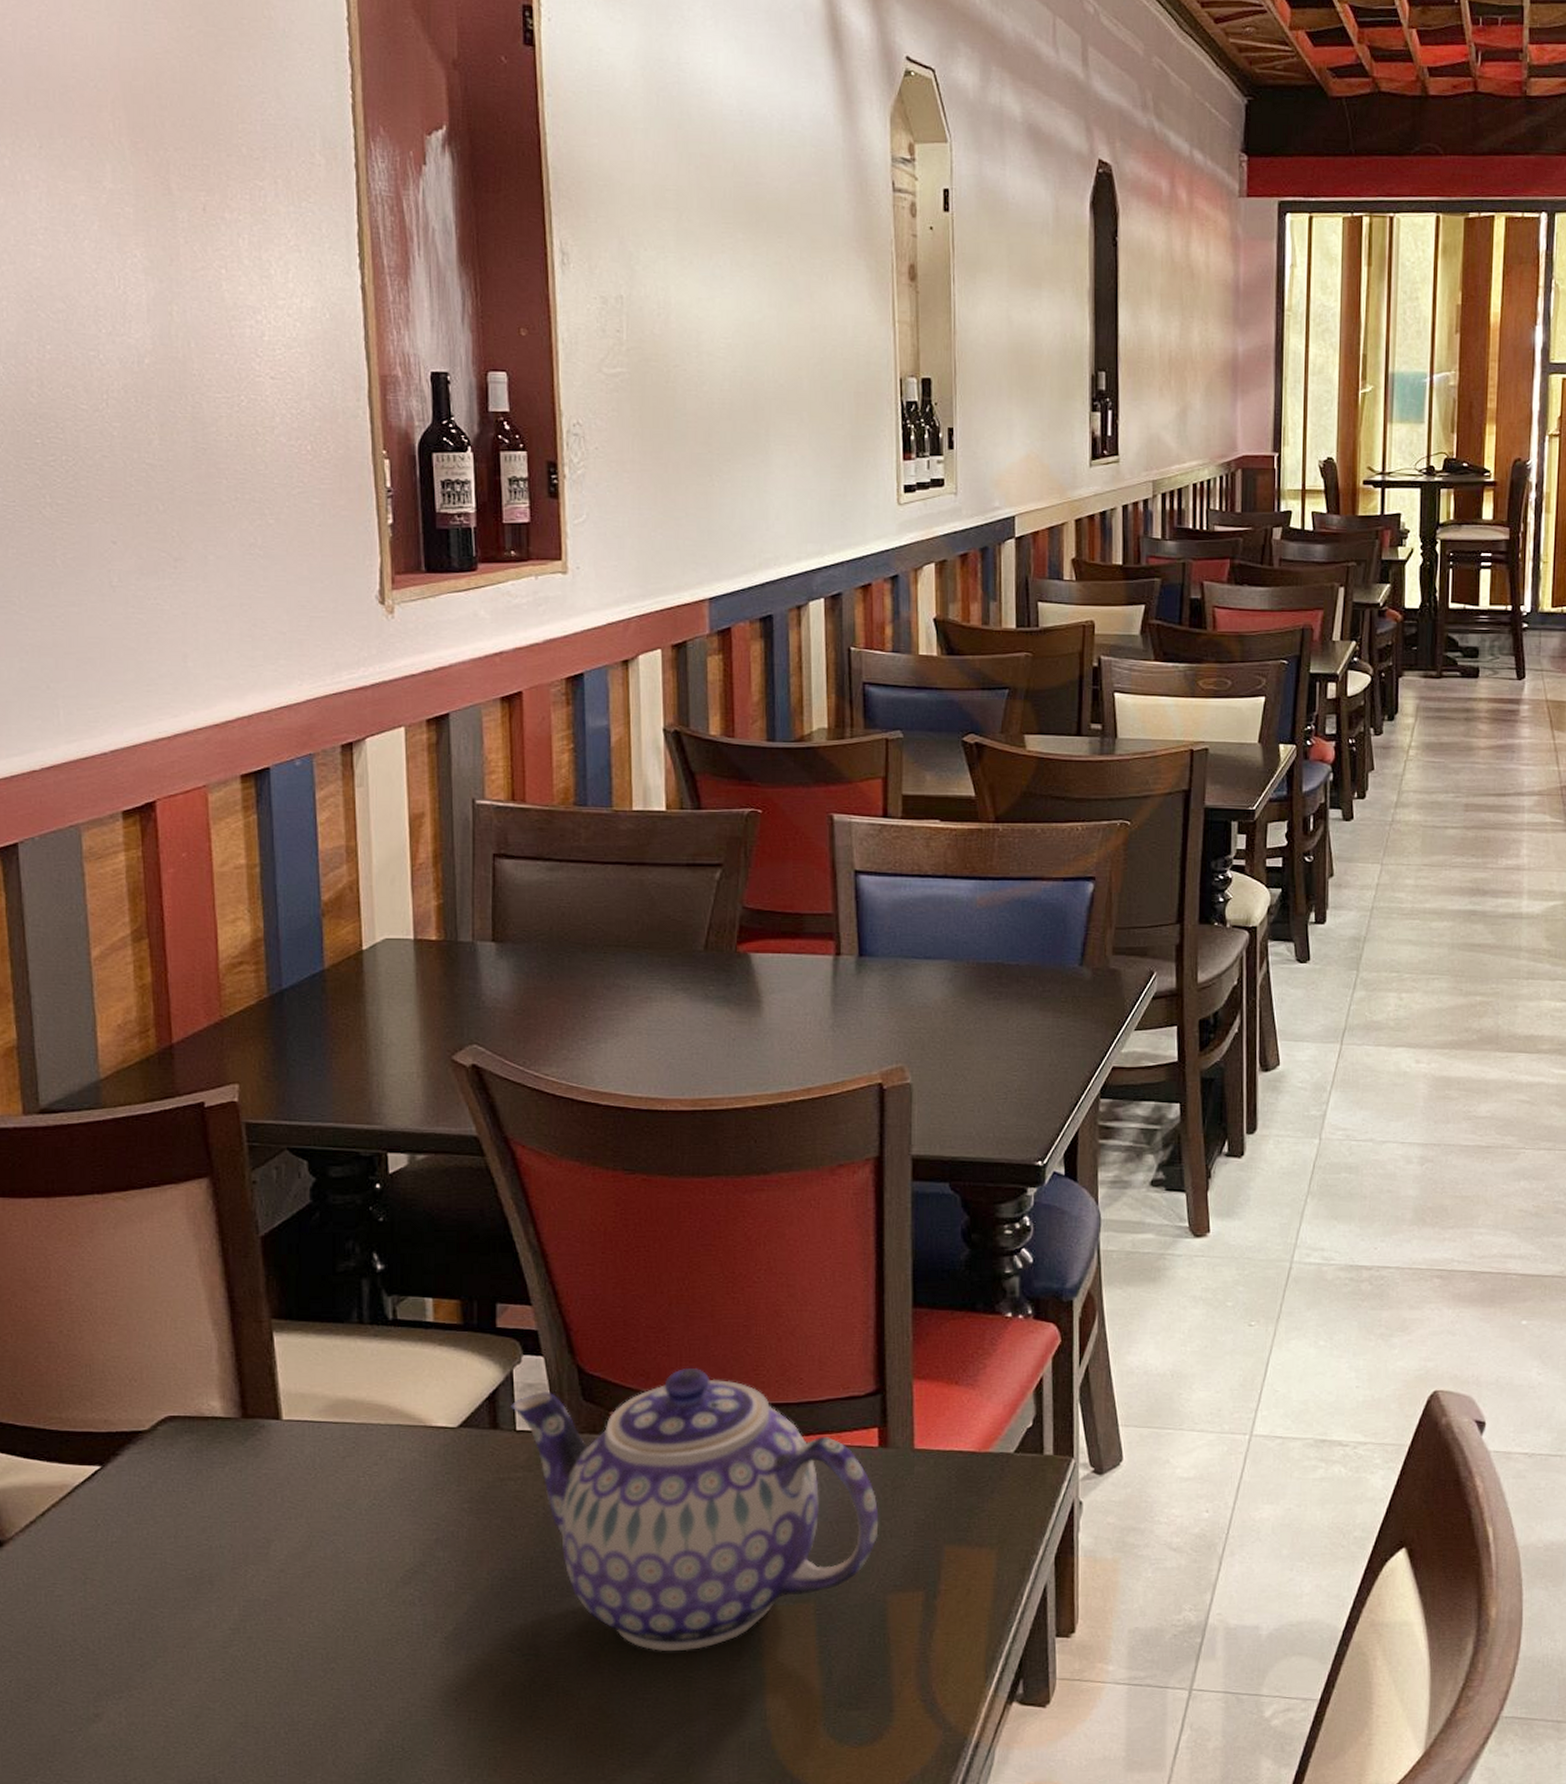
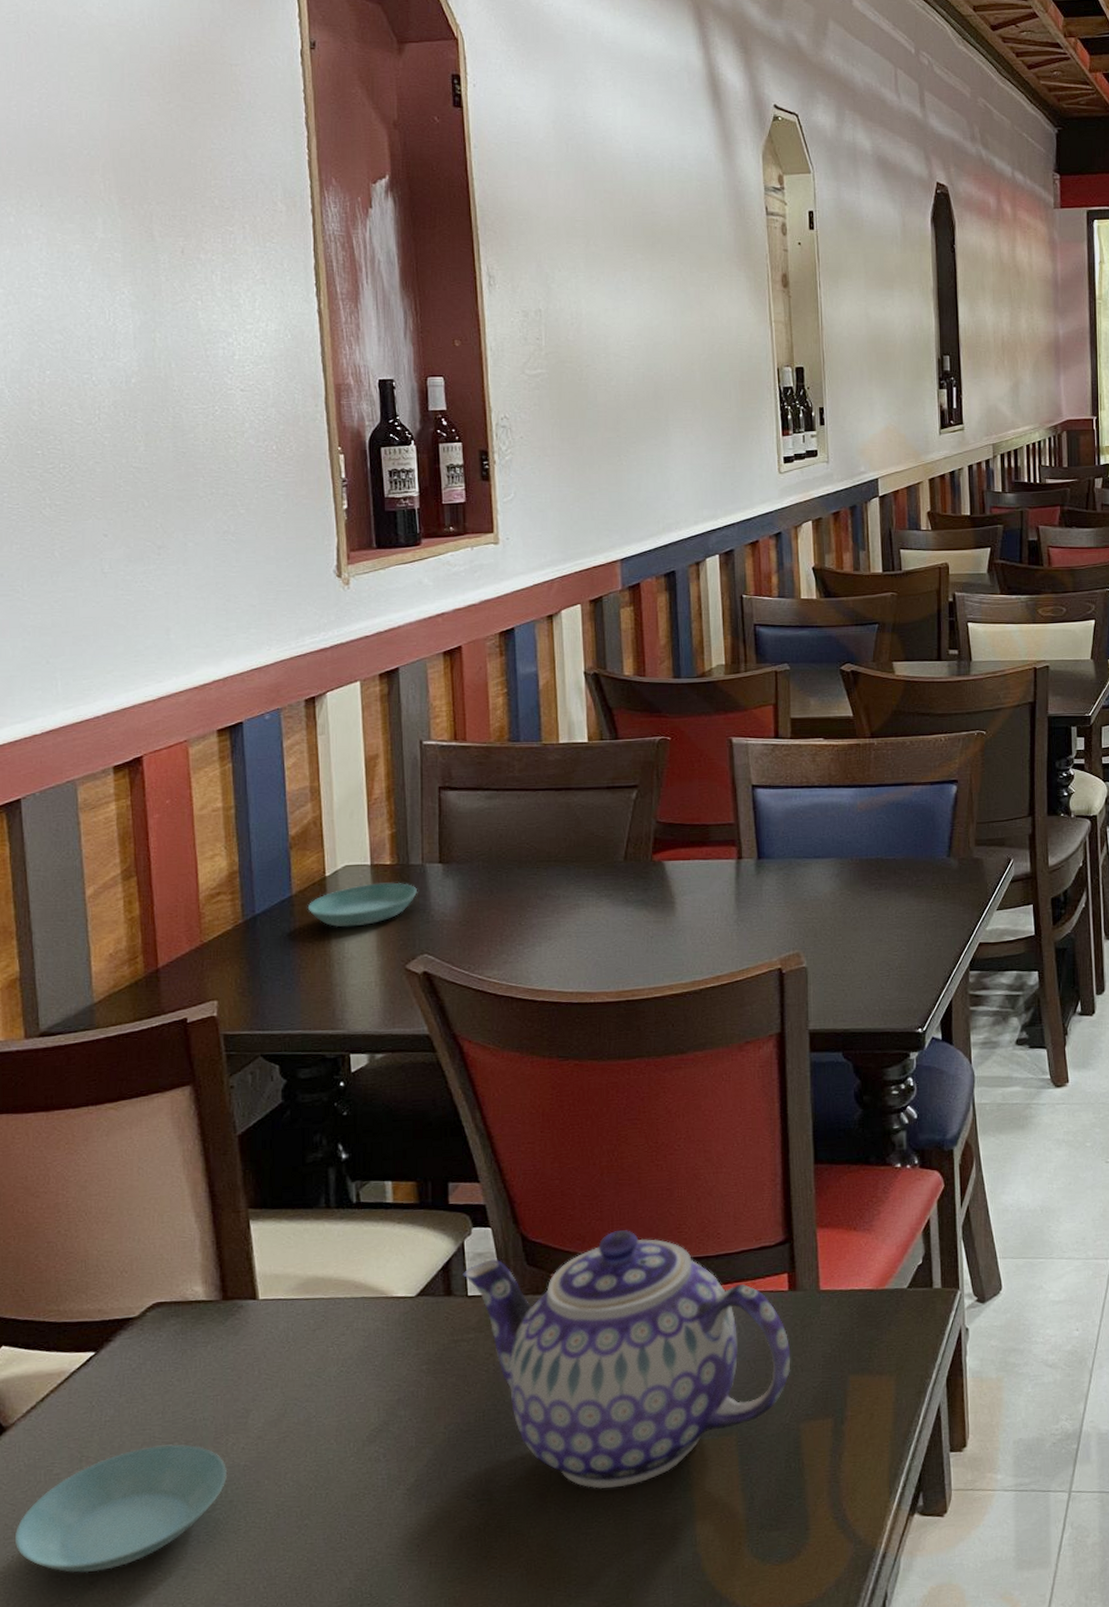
saucer: none [13,1572,247,1705] -> present [15,1444,228,1573]
saucer: none [341,960,467,1009] -> present [307,882,418,928]

